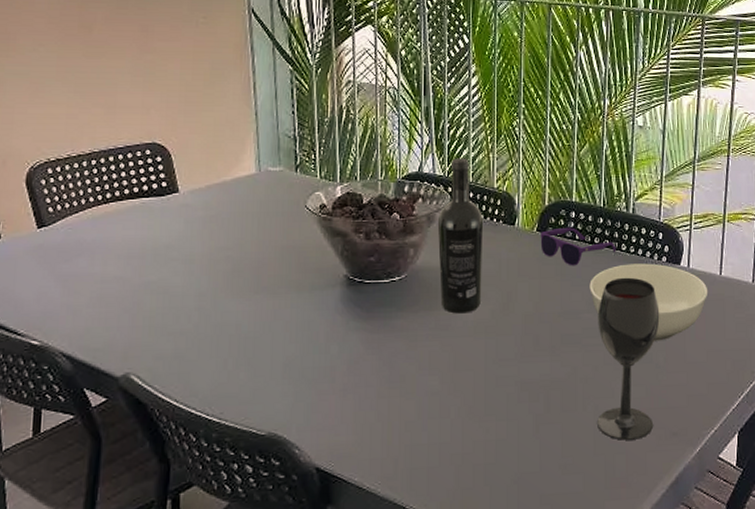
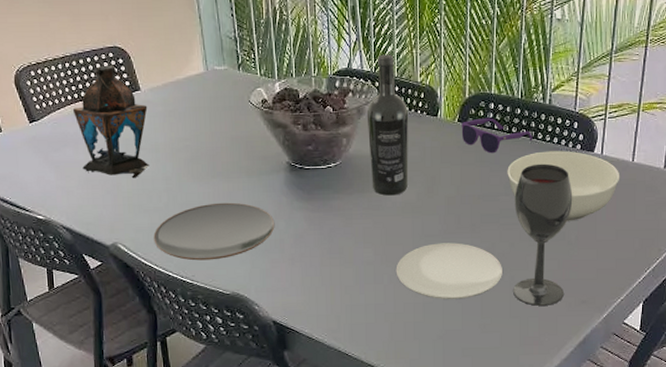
lantern: none [93,163,185,295] -> present [72,65,150,179]
plate: none [176,322,326,394] -> present [153,202,275,261]
plate: none [465,367,585,436] -> present [396,243,502,300]

